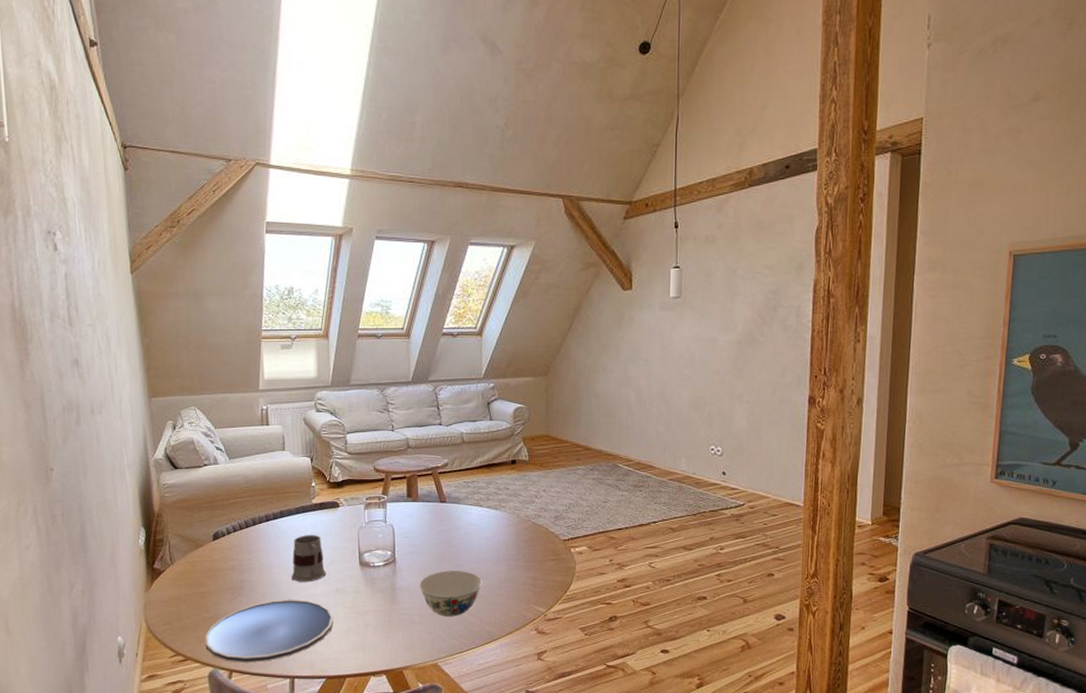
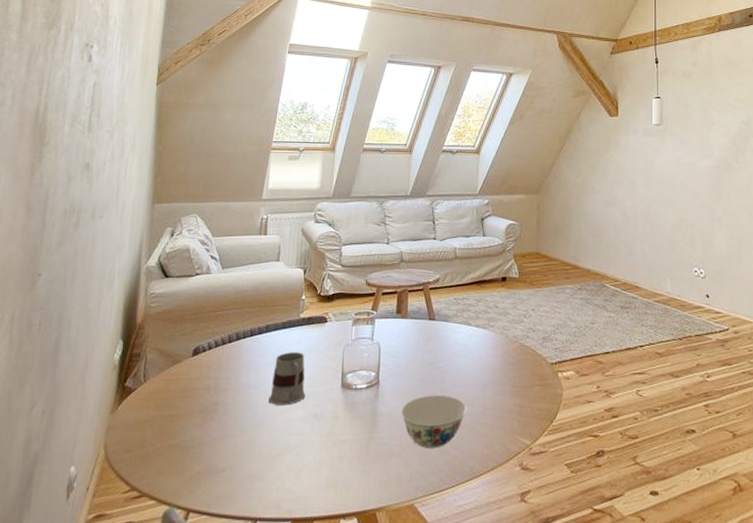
plate: present [205,599,334,663] -> none [164,424,308,502]

